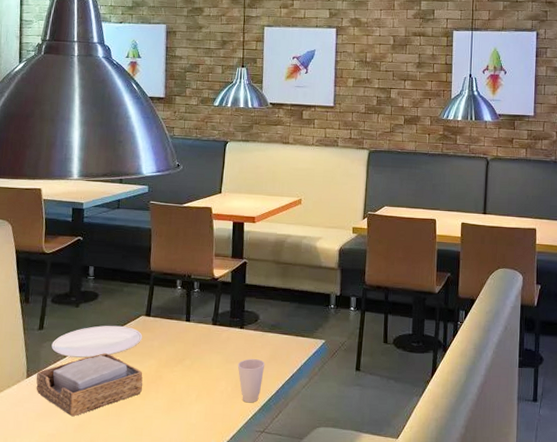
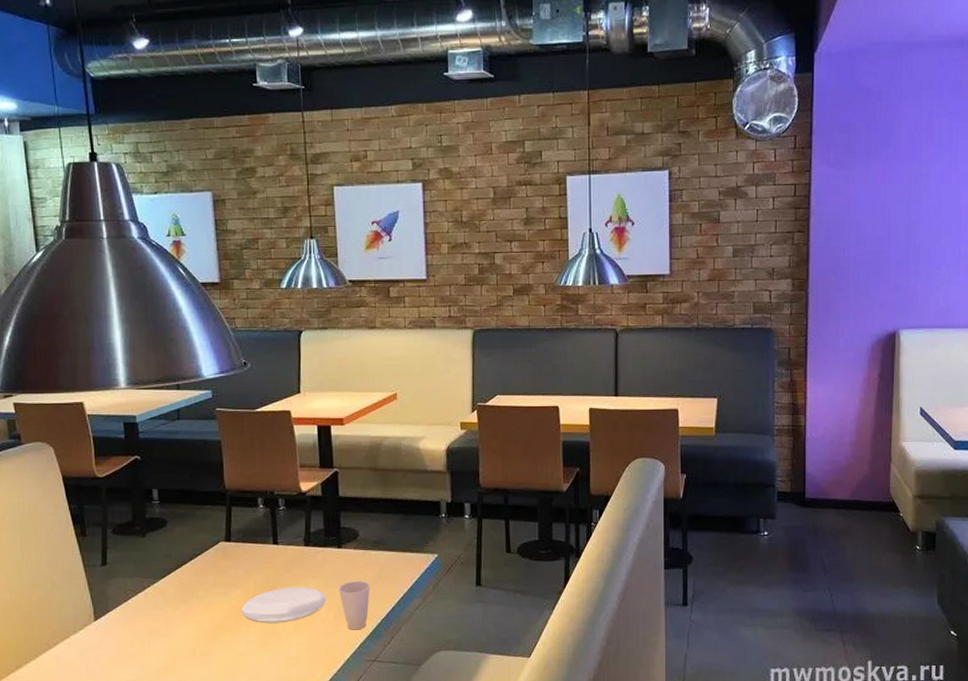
napkin holder: present [36,352,143,417] -> none [105,585,231,660]
plate: present [51,325,143,359] -> none [119,554,224,595]
plate: none [152,360,227,392] -> present [241,587,327,623]

